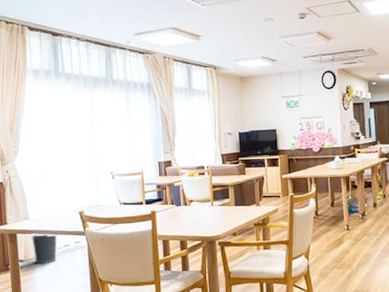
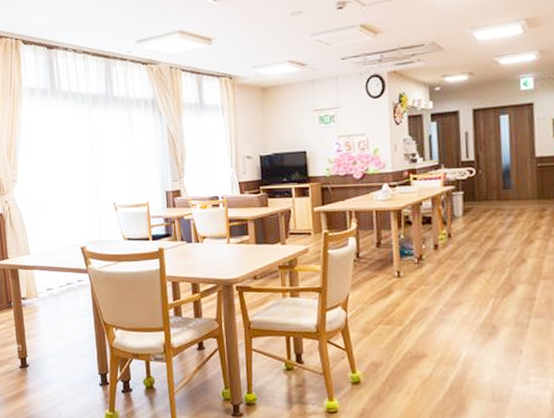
wastebasket: present [31,233,57,265] -> none [32,269,59,303]

